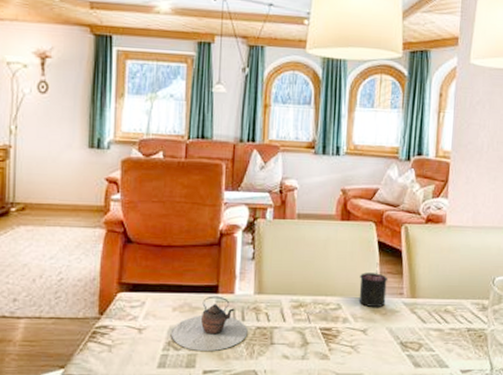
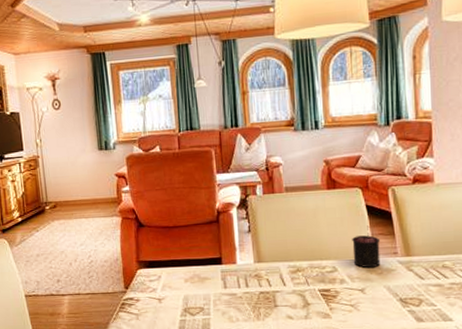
teapot: present [171,296,248,351] -> none [186,266,253,315]

